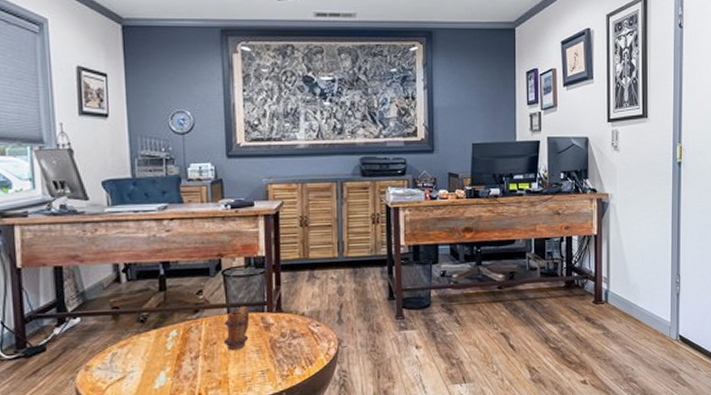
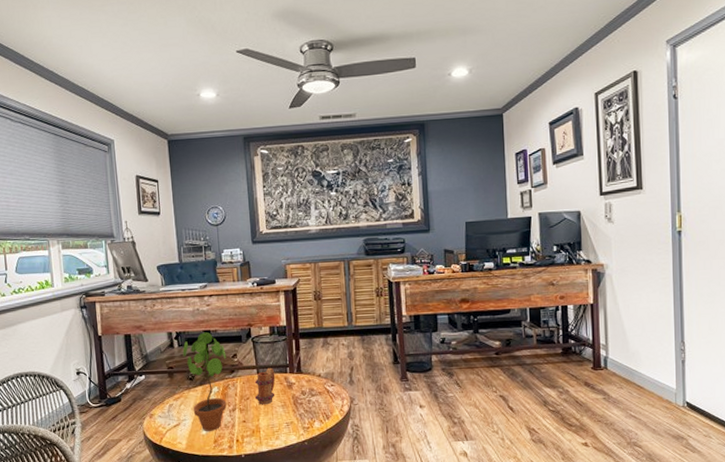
potted plant: none [132,263,189,385] -> present [182,332,227,431]

